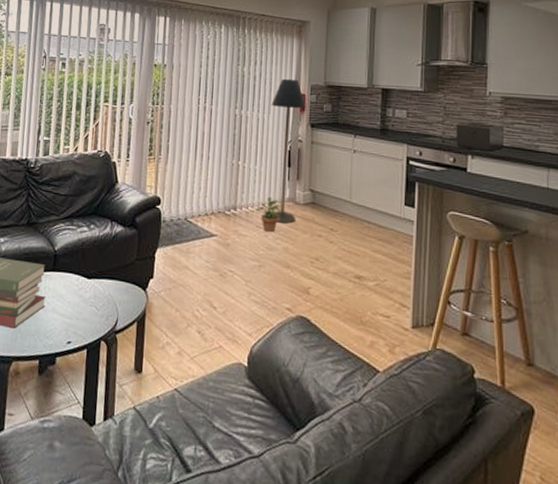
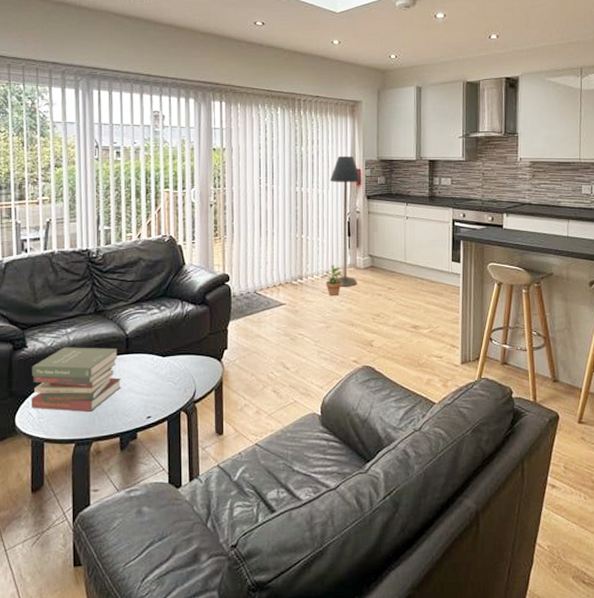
toaster: present [456,122,504,153] -> none [493,185,532,210]

